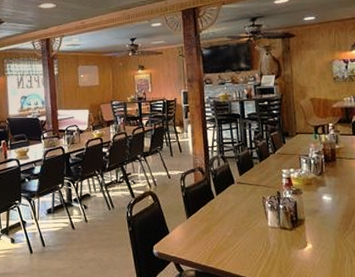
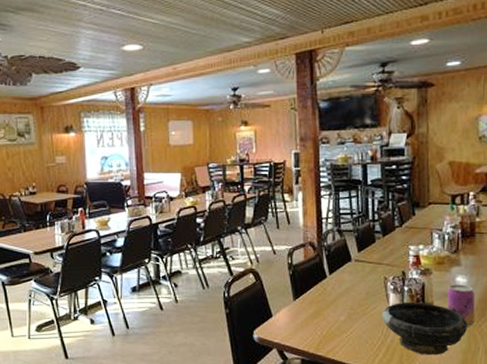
bowl: none [262,218,334,265] -> present [381,301,468,356]
beverage can: none [315,202,340,239] -> present [447,284,475,326]

